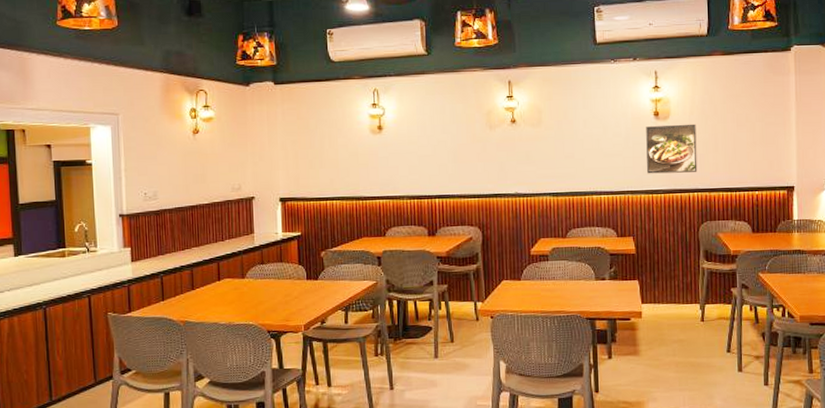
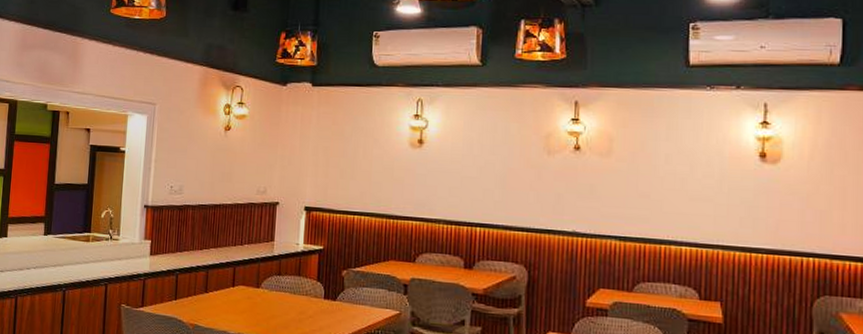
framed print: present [646,123,698,174] -> none [746,169,817,232]

